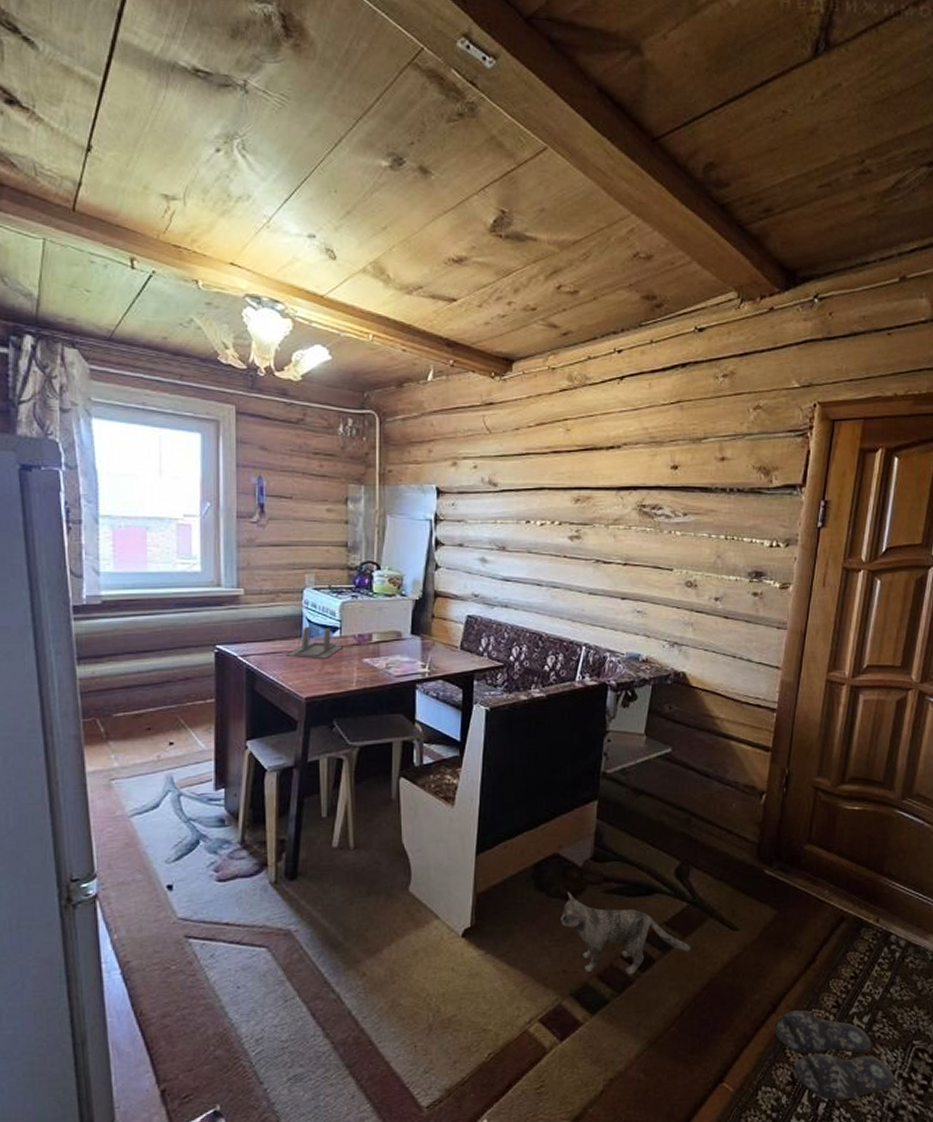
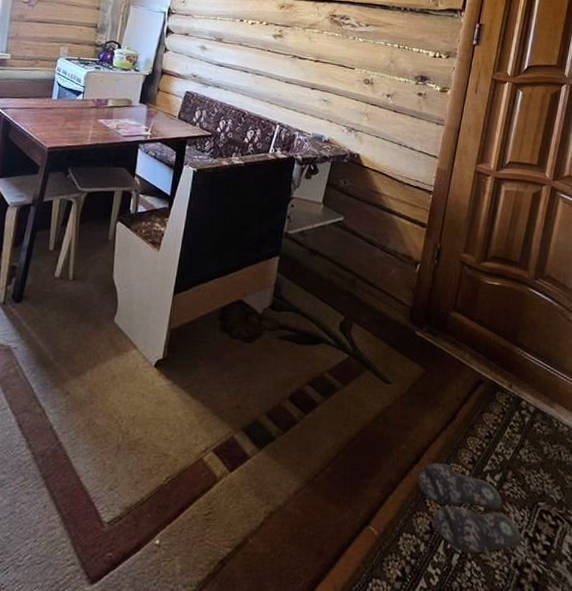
napkin holder: present [285,626,343,659] -> none [37,88,84,117]
cat: present [559,892,692,975] -> none [238,335,350,416]

